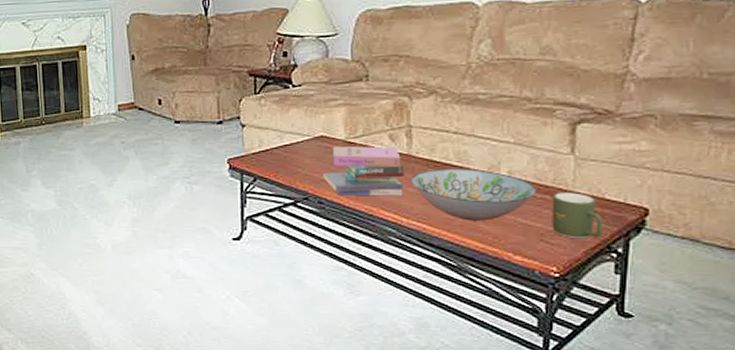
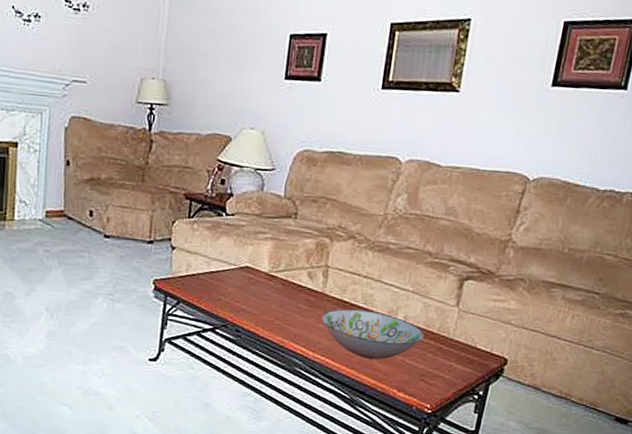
books: present [322,145,405,196] -> none [243,277,317,331]
mug: present [552,192,602,239] -> none [432,339,472,382]

